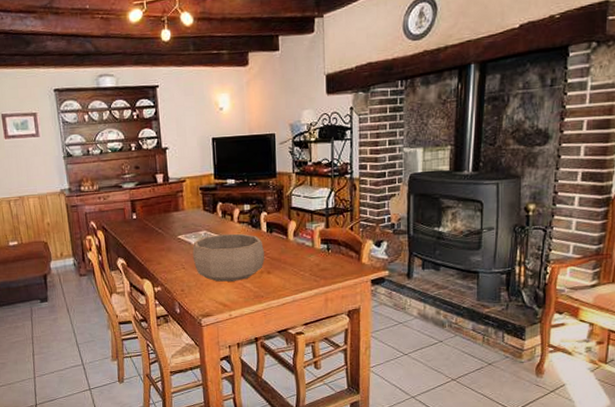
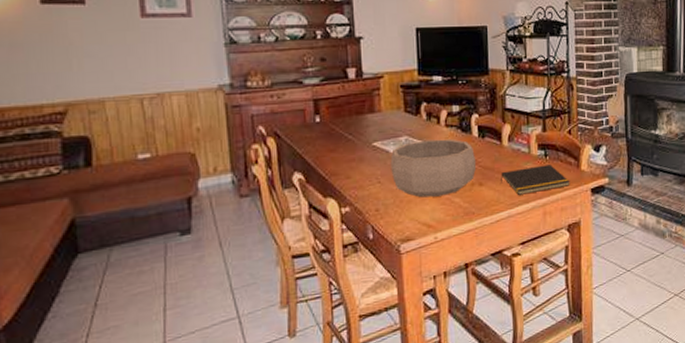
notepad: none [286,257,351,283] -> present [500,165,570,195]

